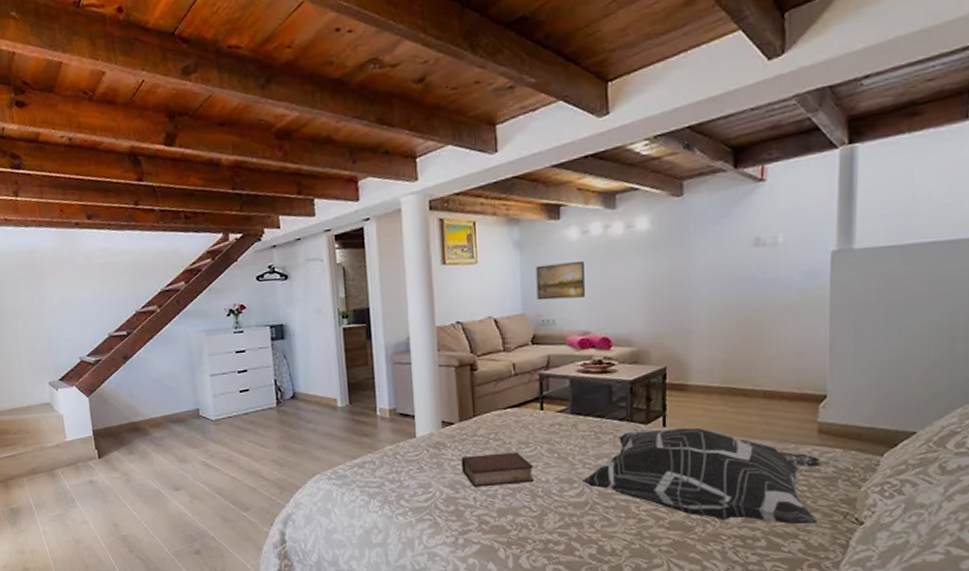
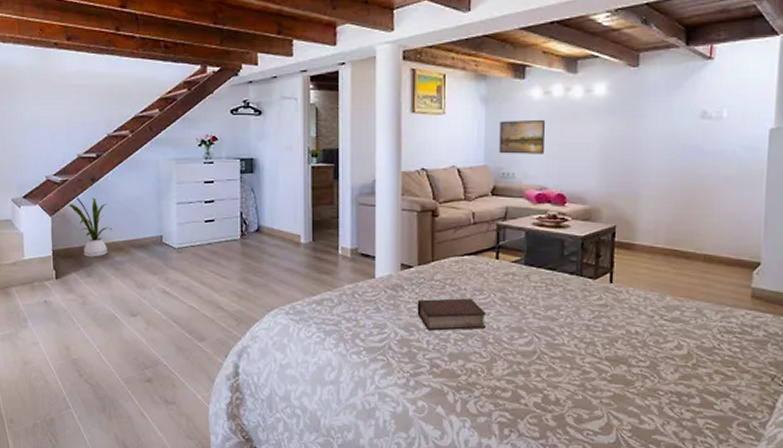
house plant: none [103,375,150,435] -> present [67,196,113,257]
decorative pillow: present [583,427,821,525] -> none [532,285,753,385]

